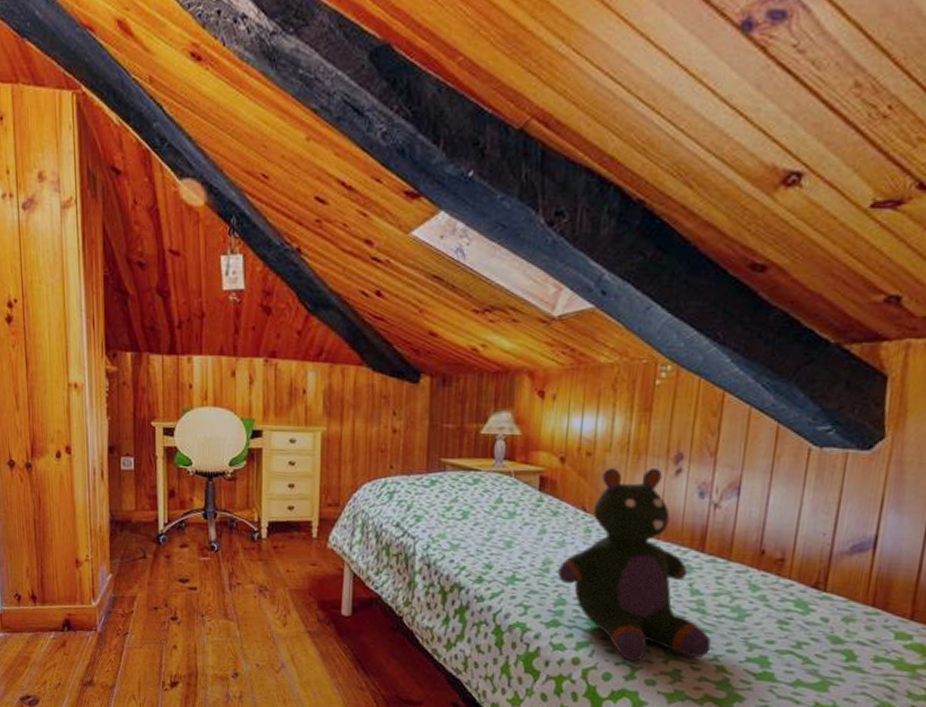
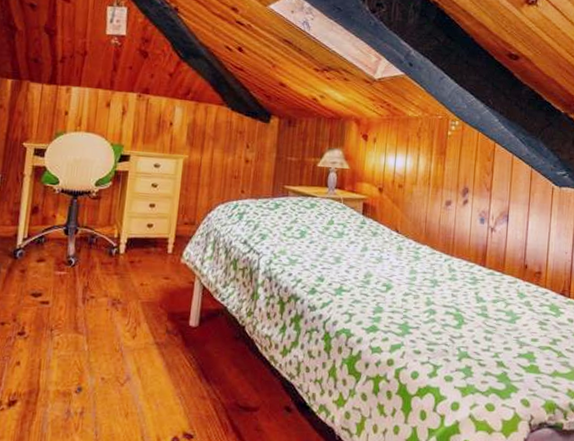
stuffed bear: present [558,468,712,662] -> none [377,198,493,361]

